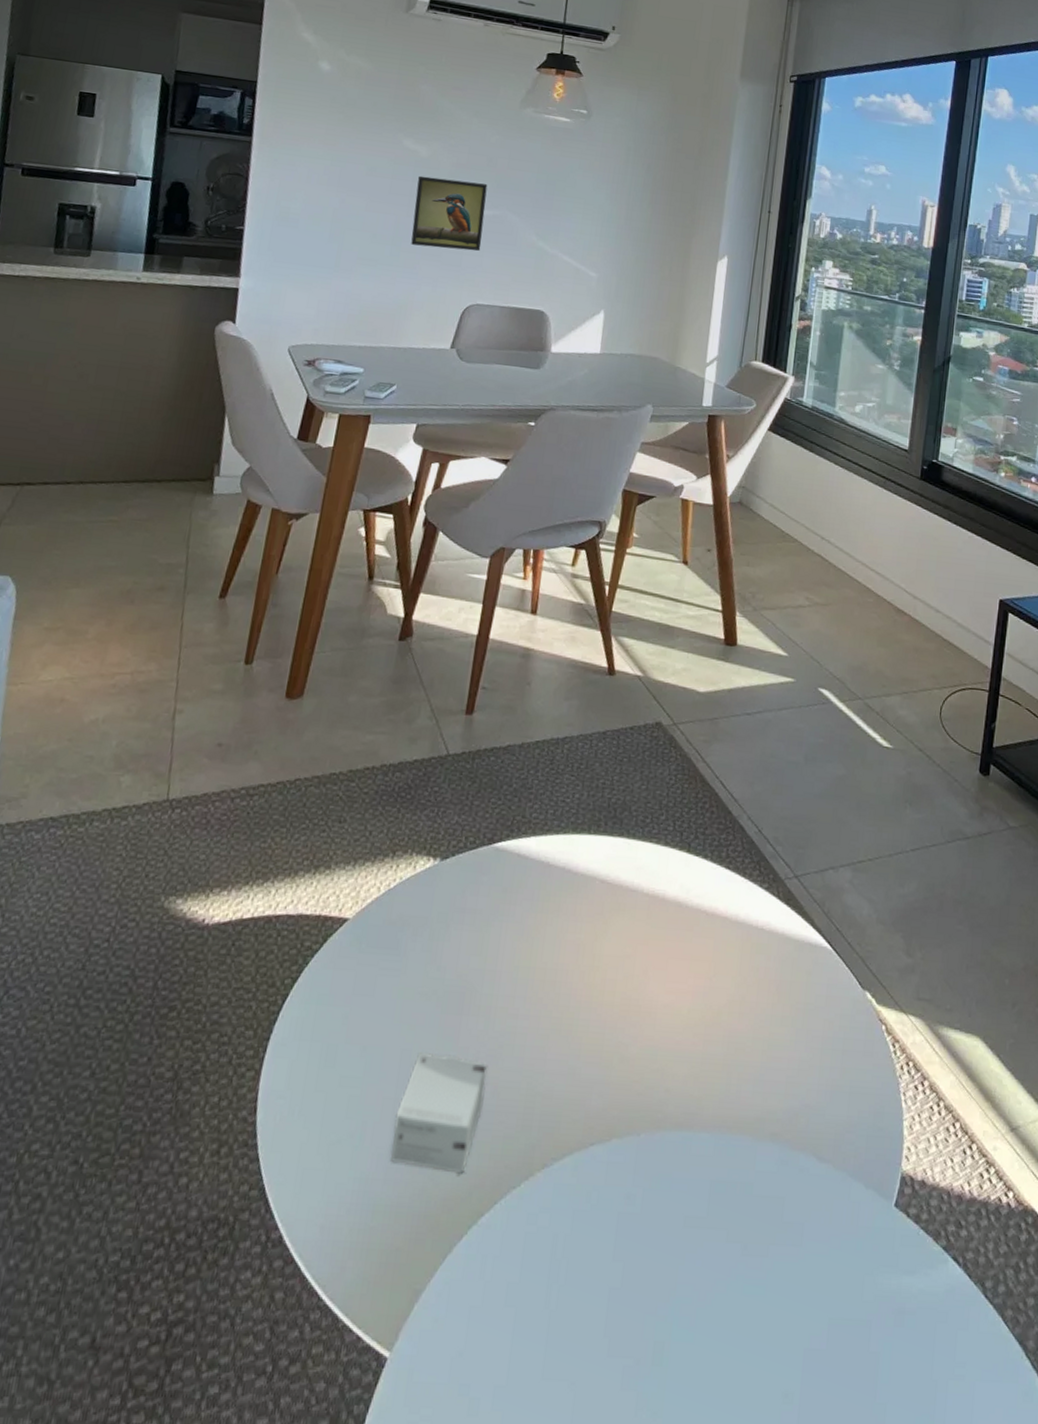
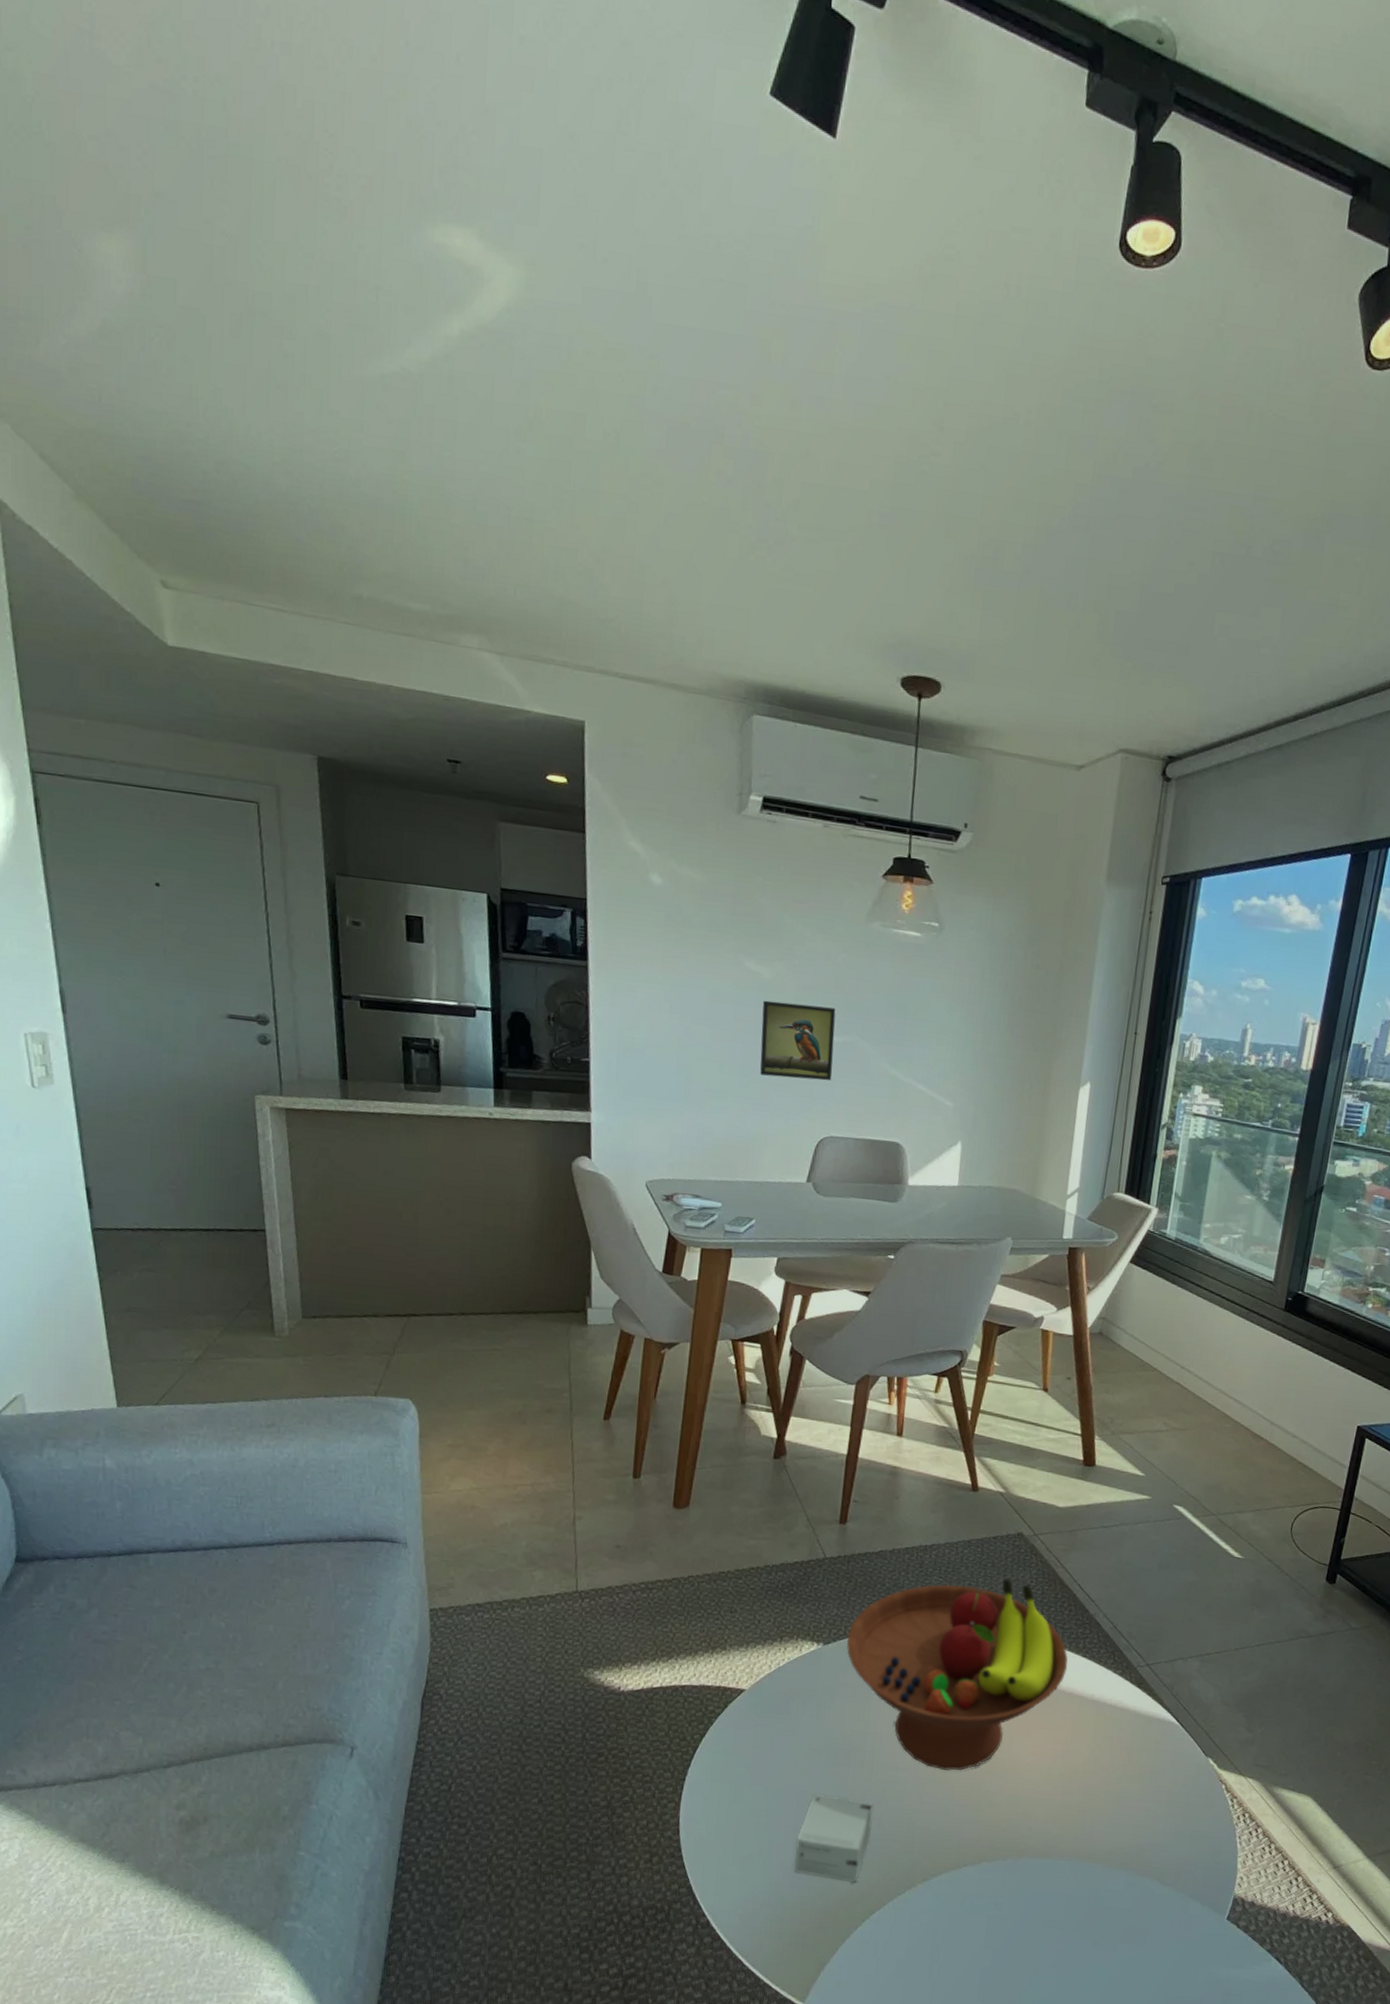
fruit bowl: none [466,776,710,1017] -> present [846,1579,1068,1770]

